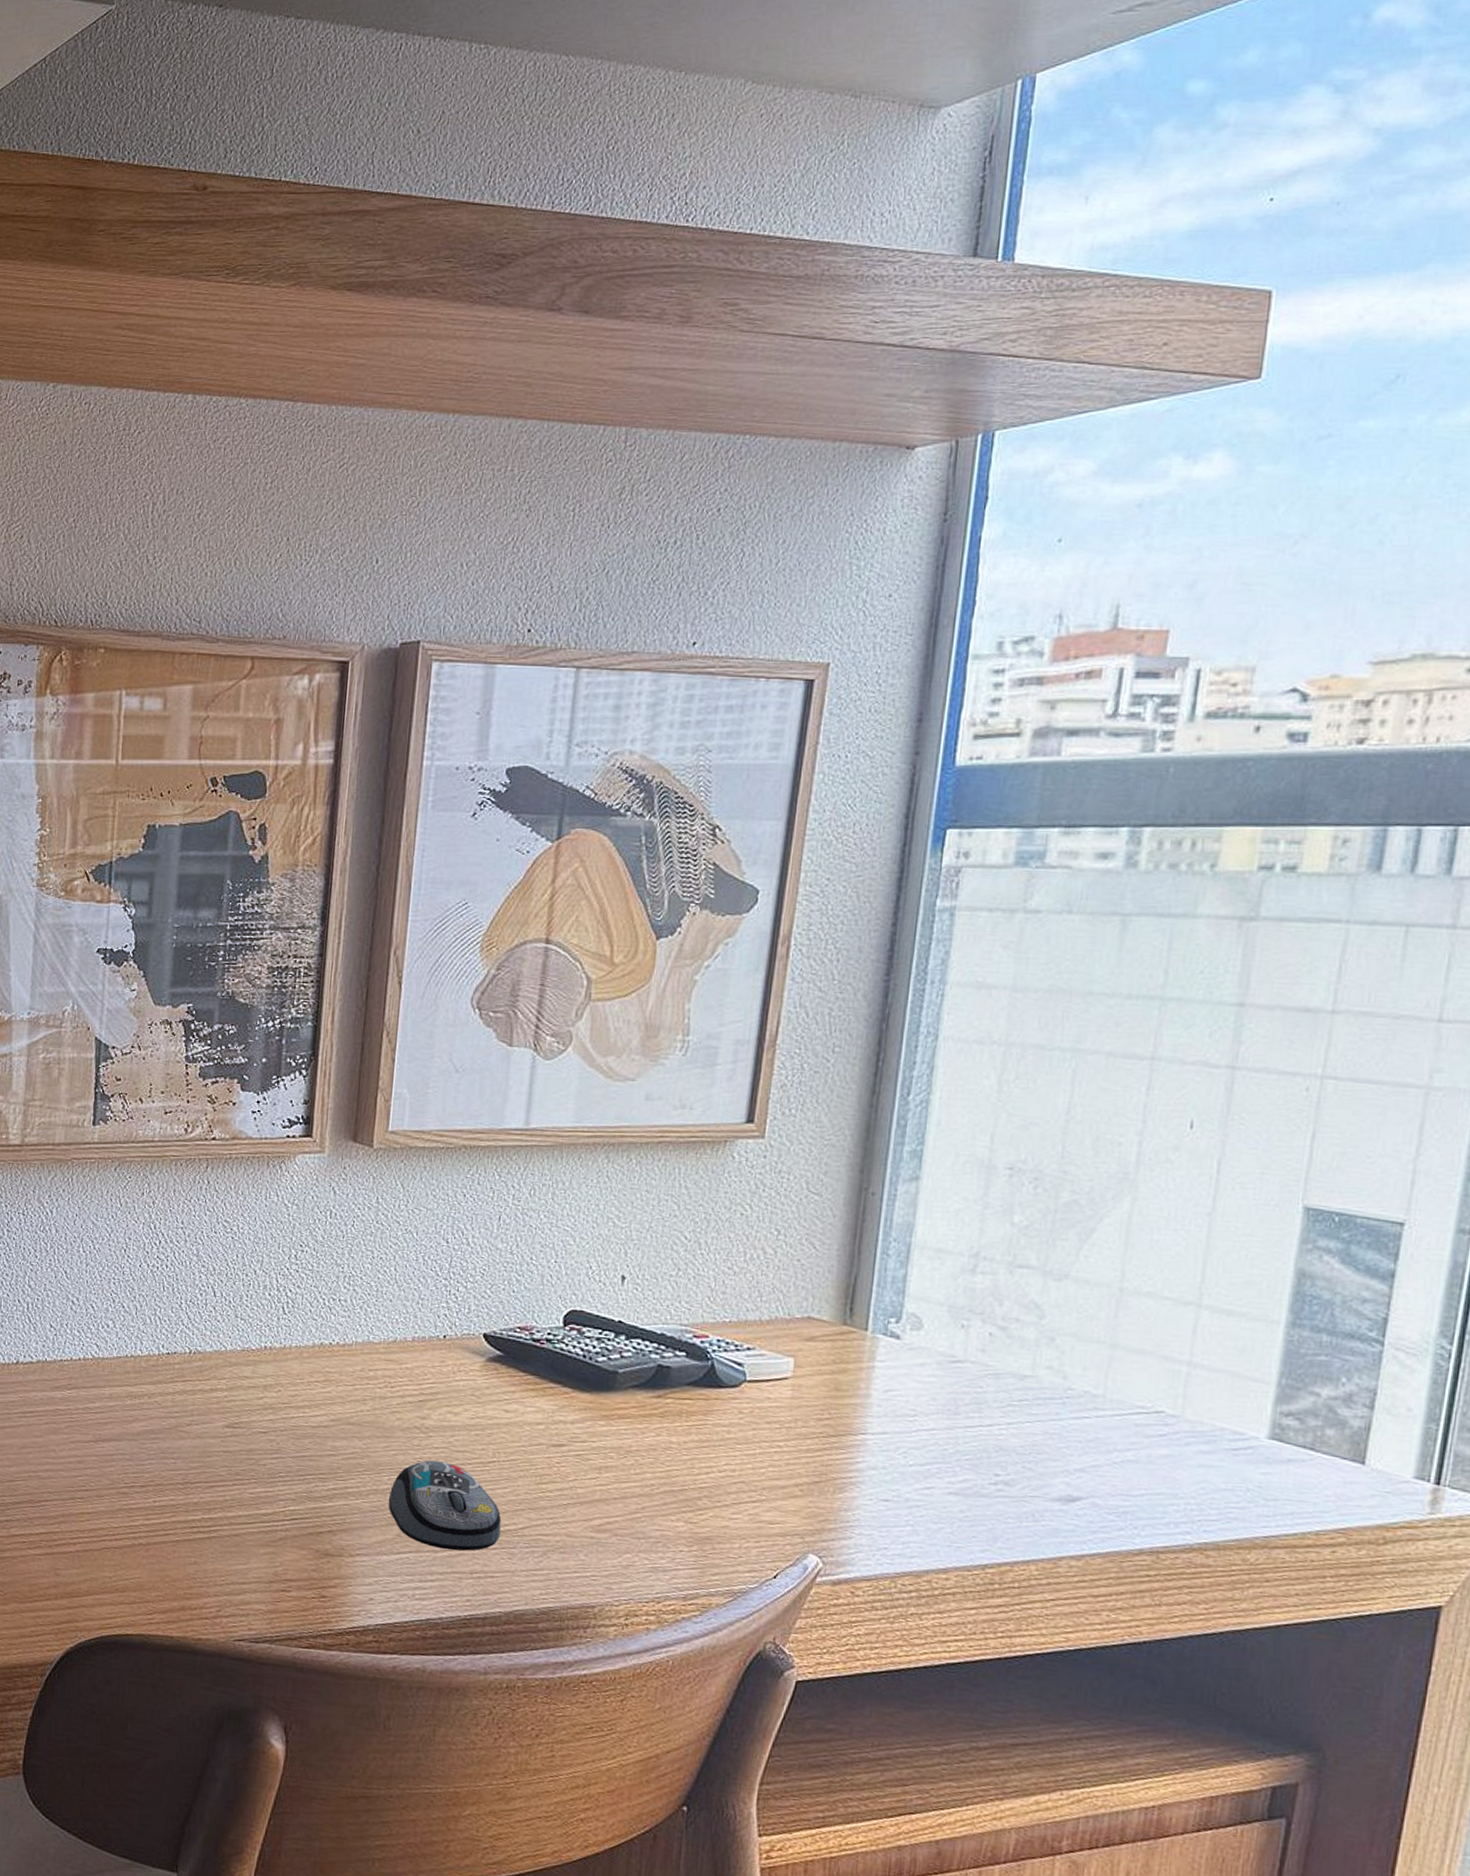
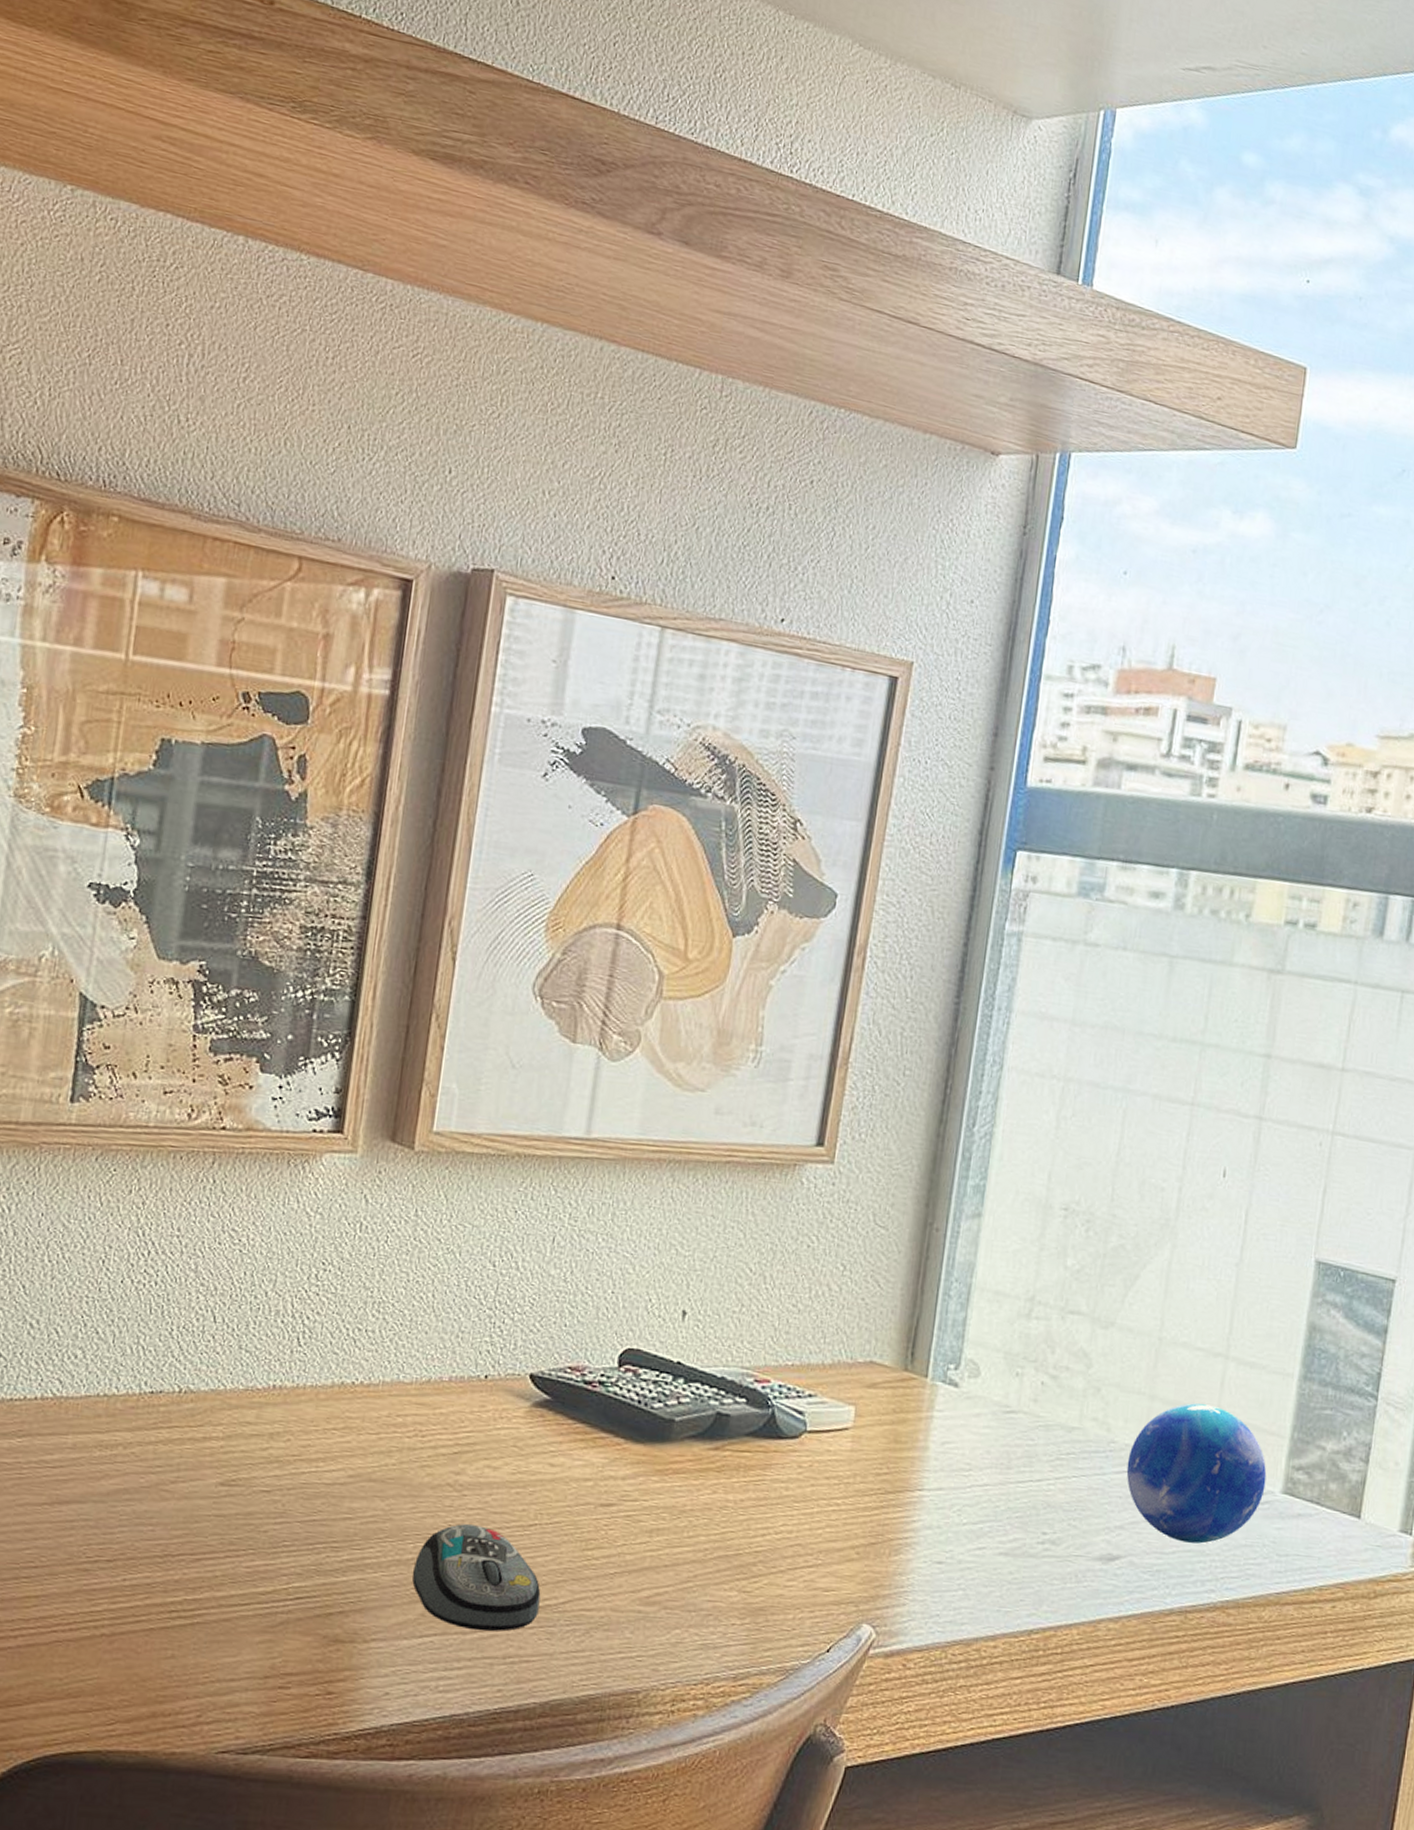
decorative orb: none [1086,1351,1249,1487] -> present [1126,1403,1267,1544]

